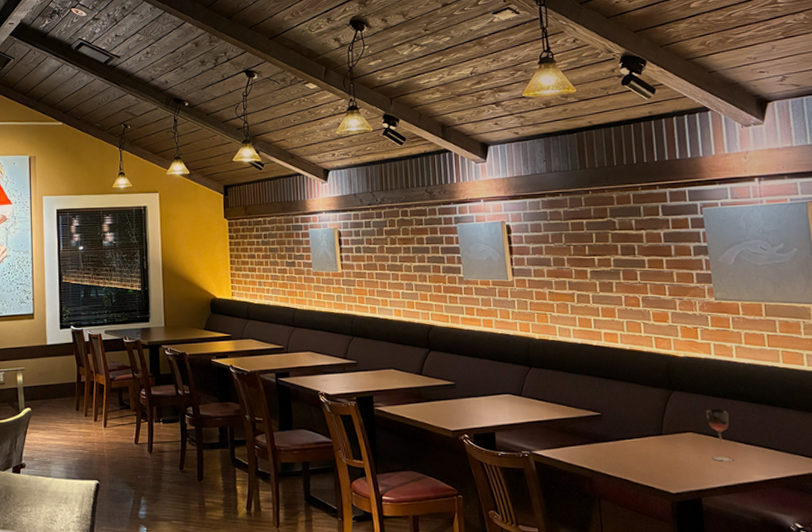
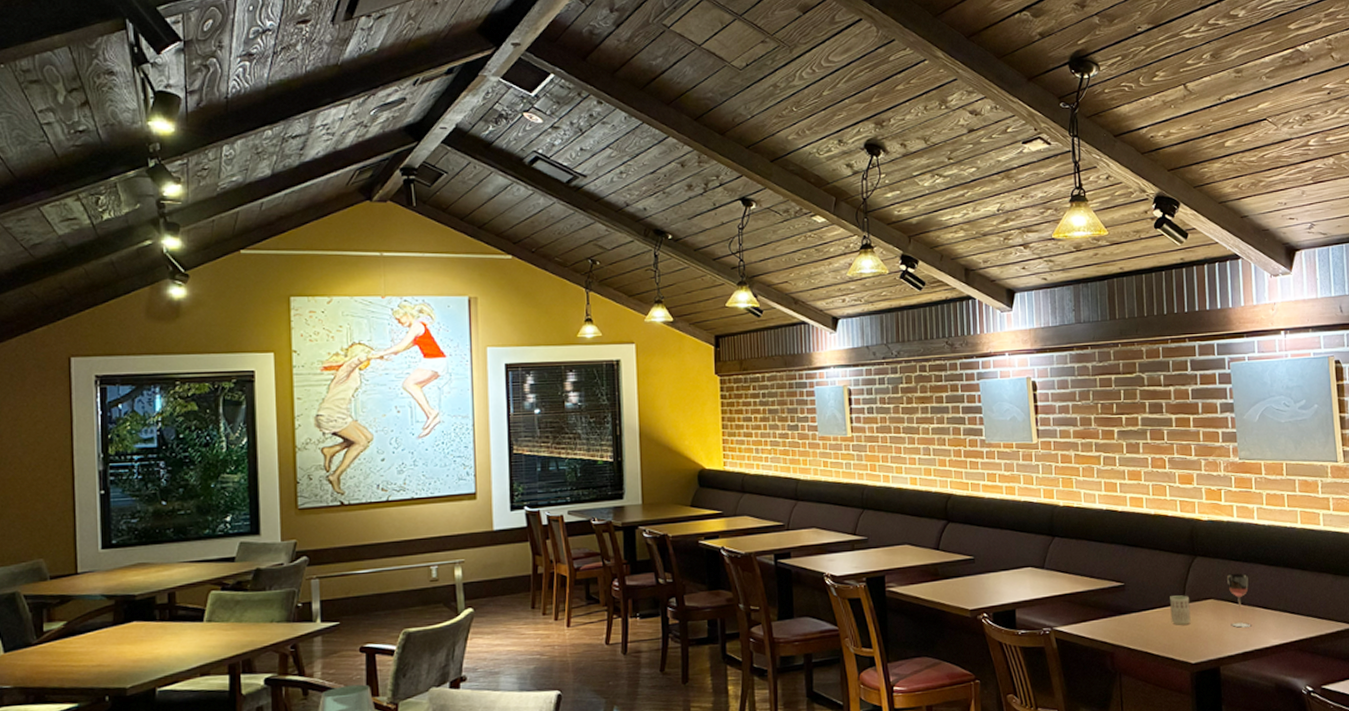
cup: none [647,427,670,456] -> present [1170,595,1191,625]

